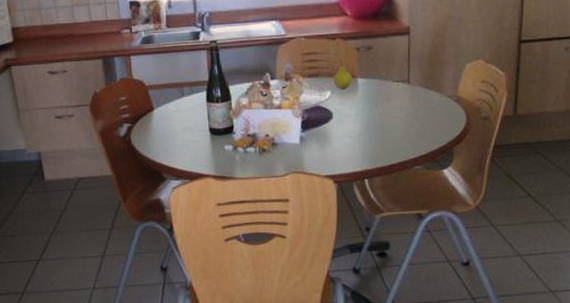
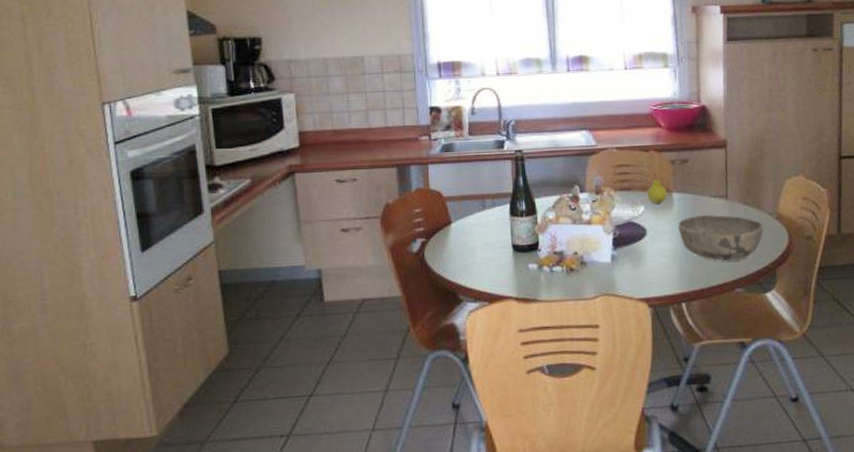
bowl: none [363,98,443,141] -> present [678,215,764,261]

